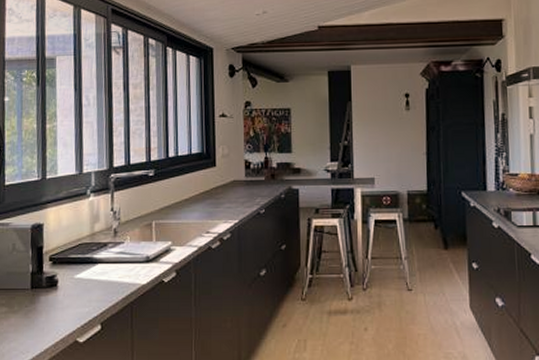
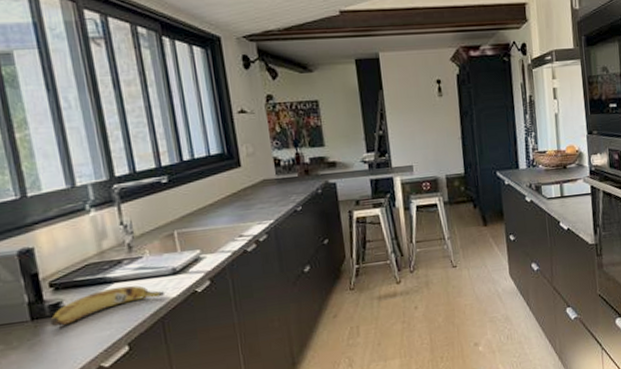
fruit: none [45,267,138,298] -> present [50,285,166,327]

